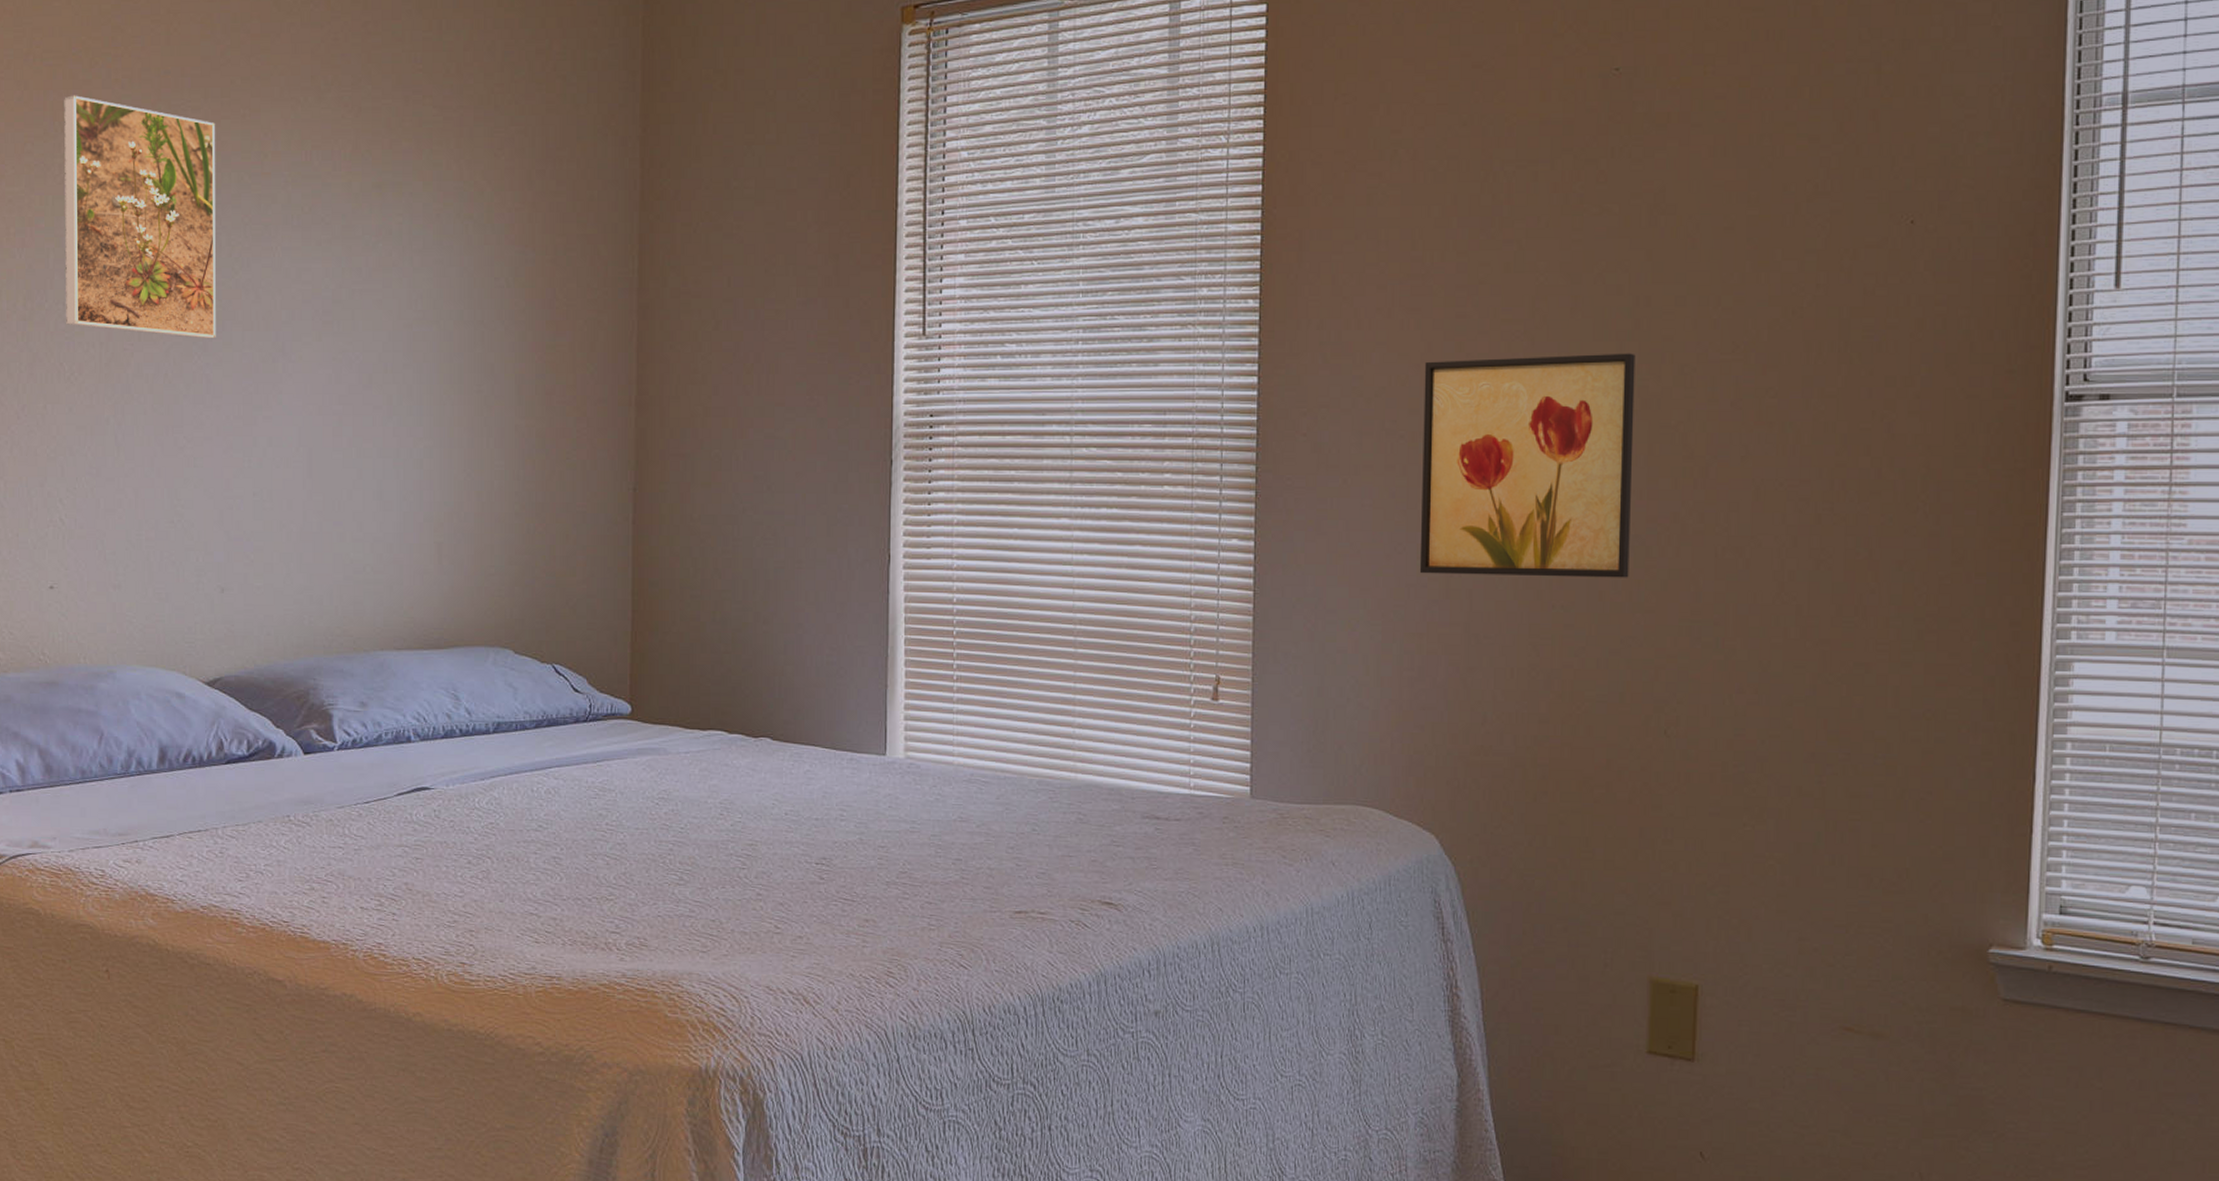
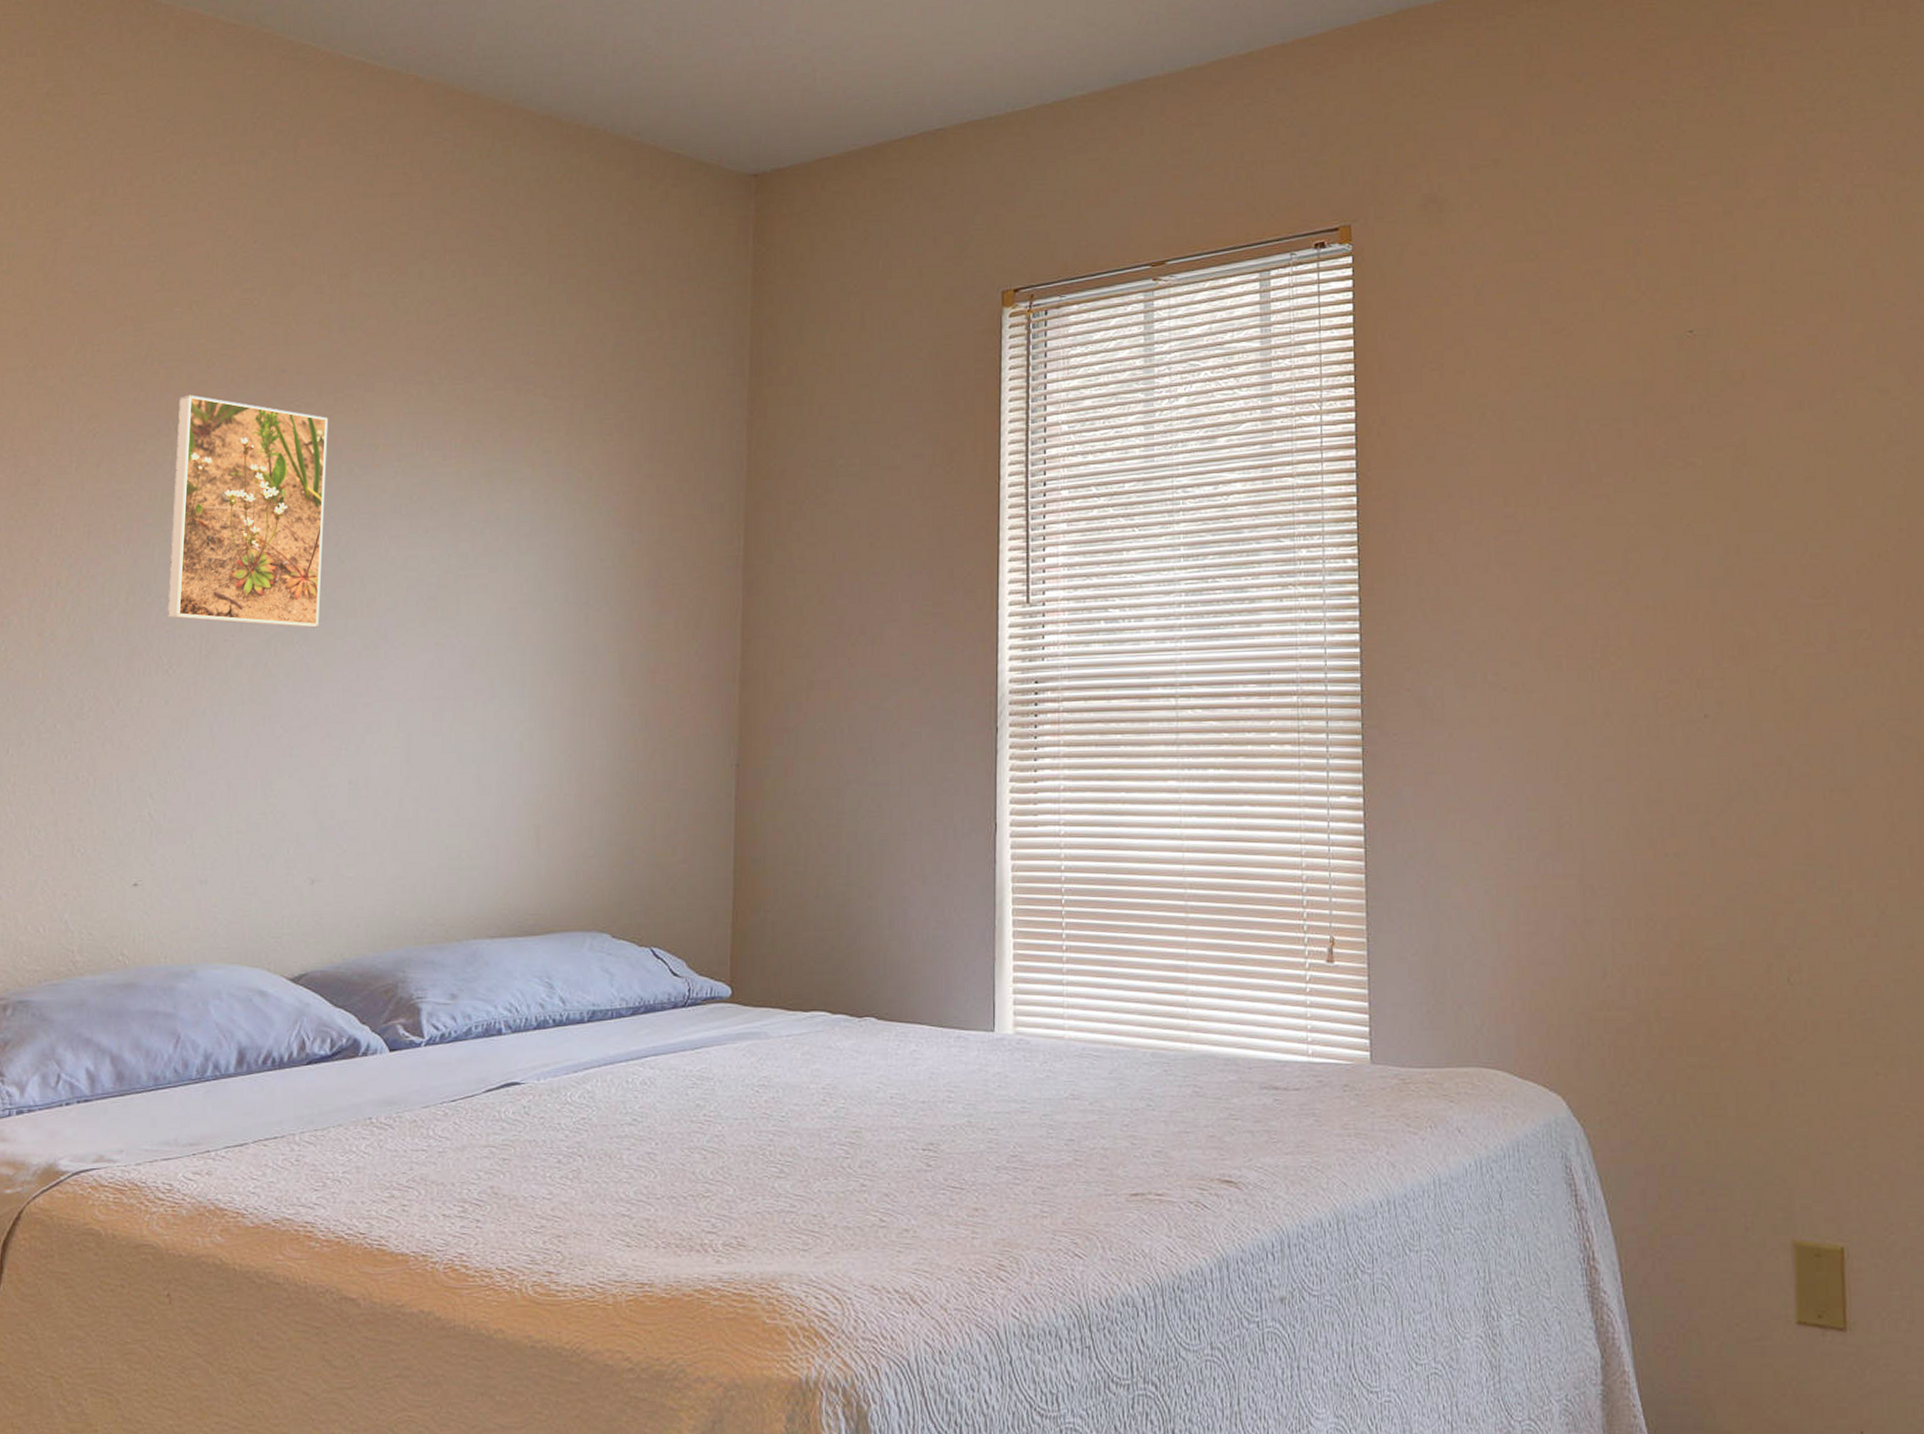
wall art: present [1419,353,1635,578] -> none [1523,600,1740,826]

